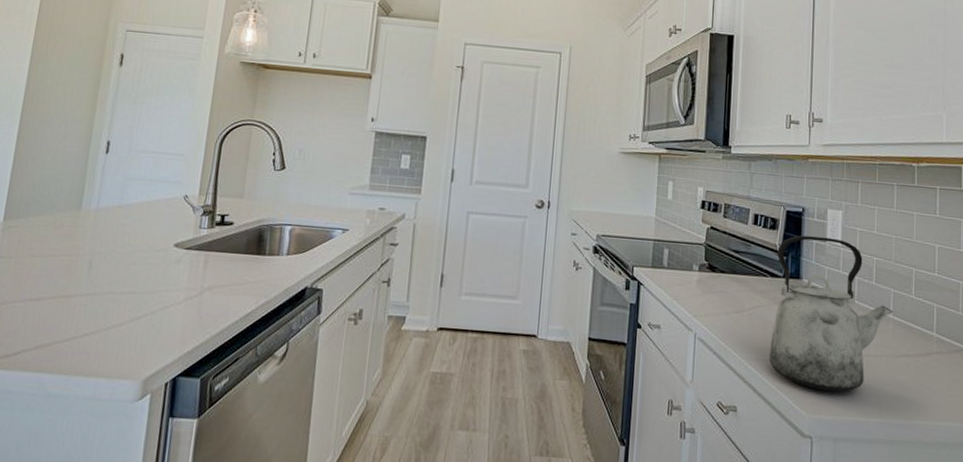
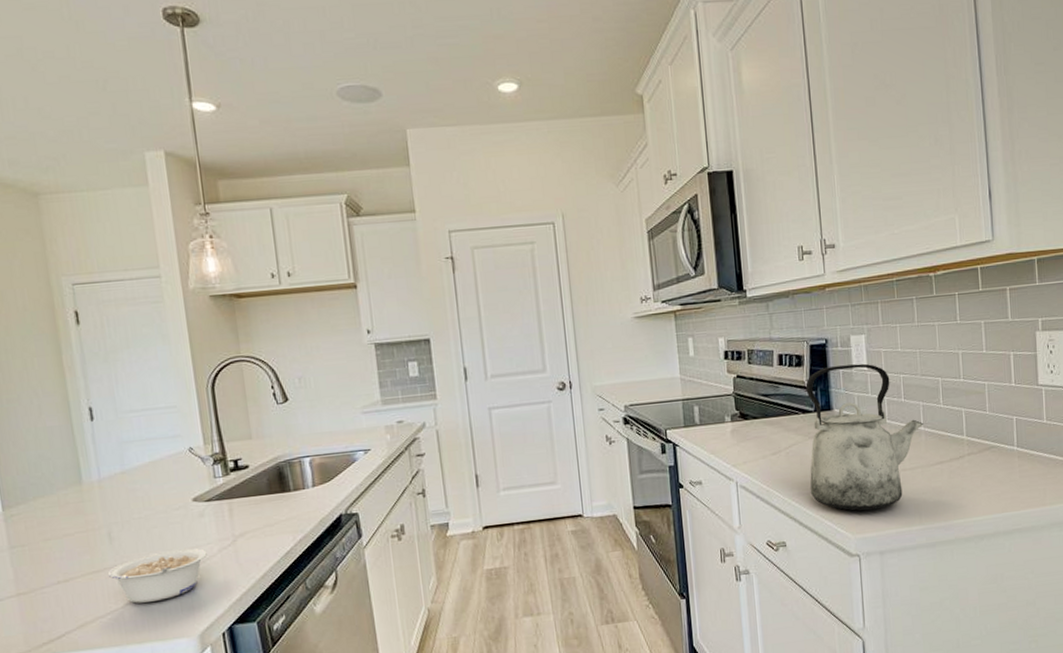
legume: none [77,289,173,338] -> present [107,548,207,603]

